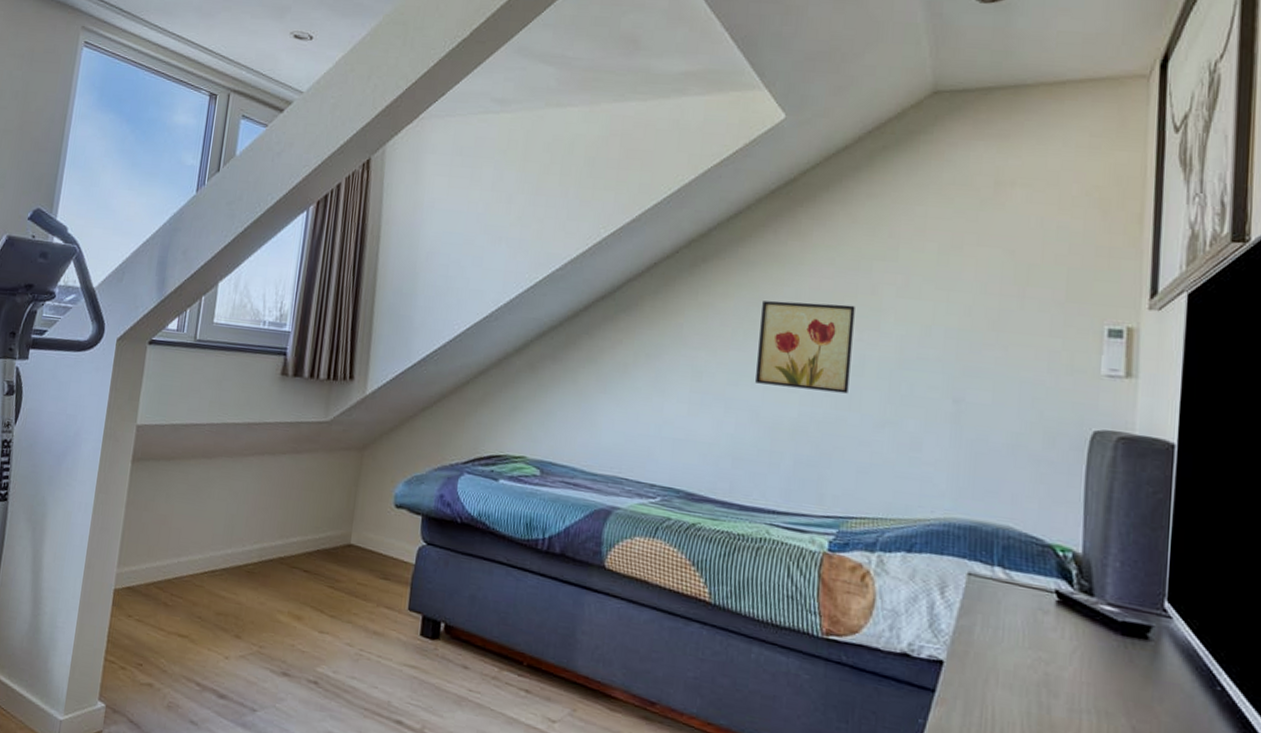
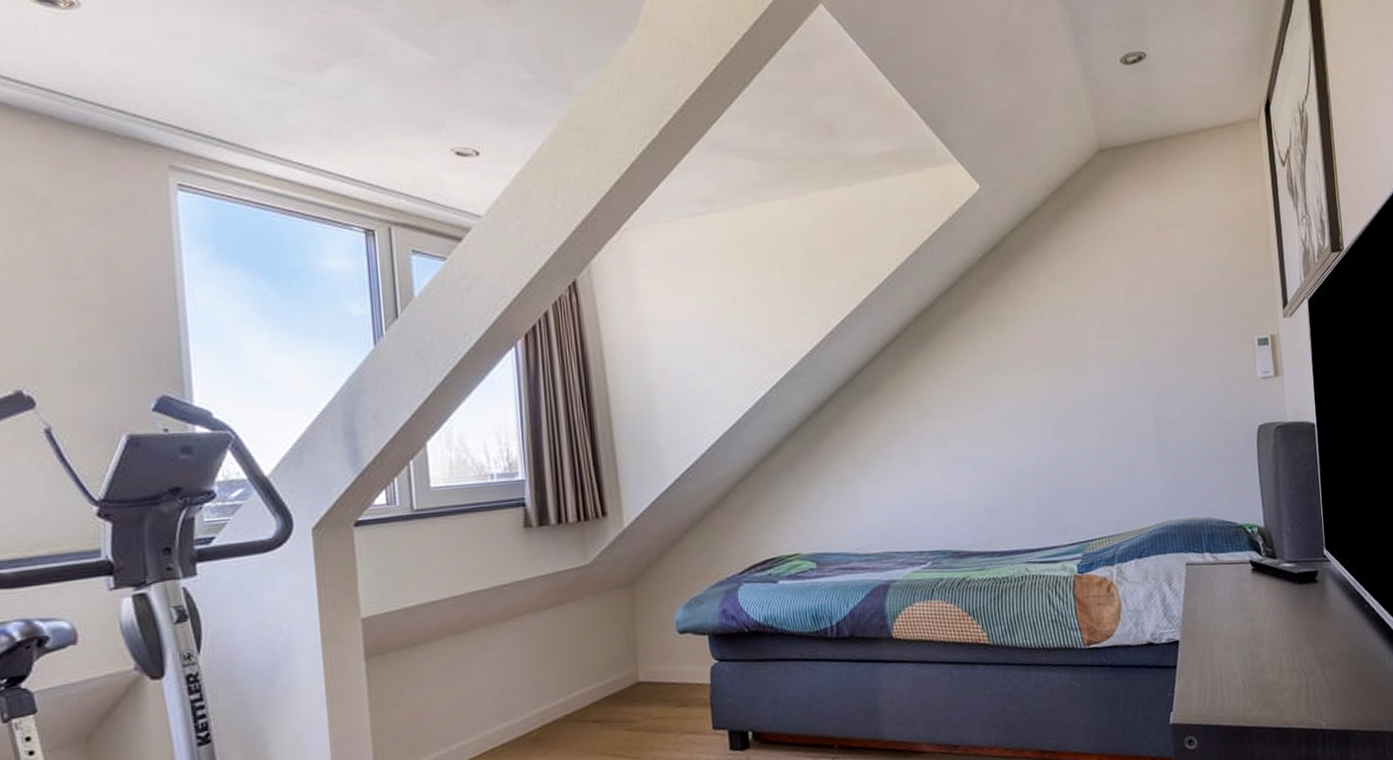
wall art: present [755,300,855,394] -> none [989,353,1072,439]

